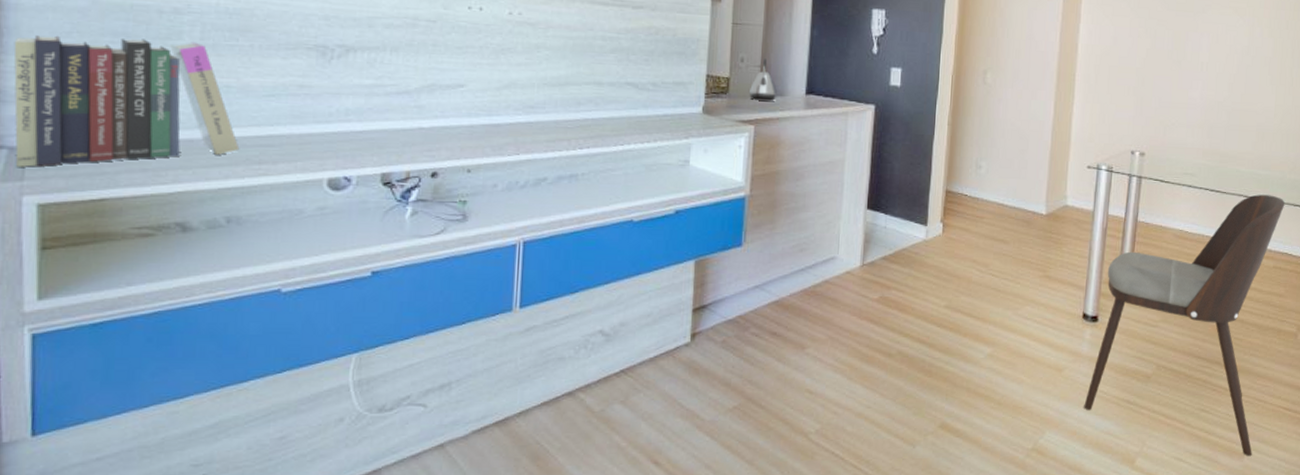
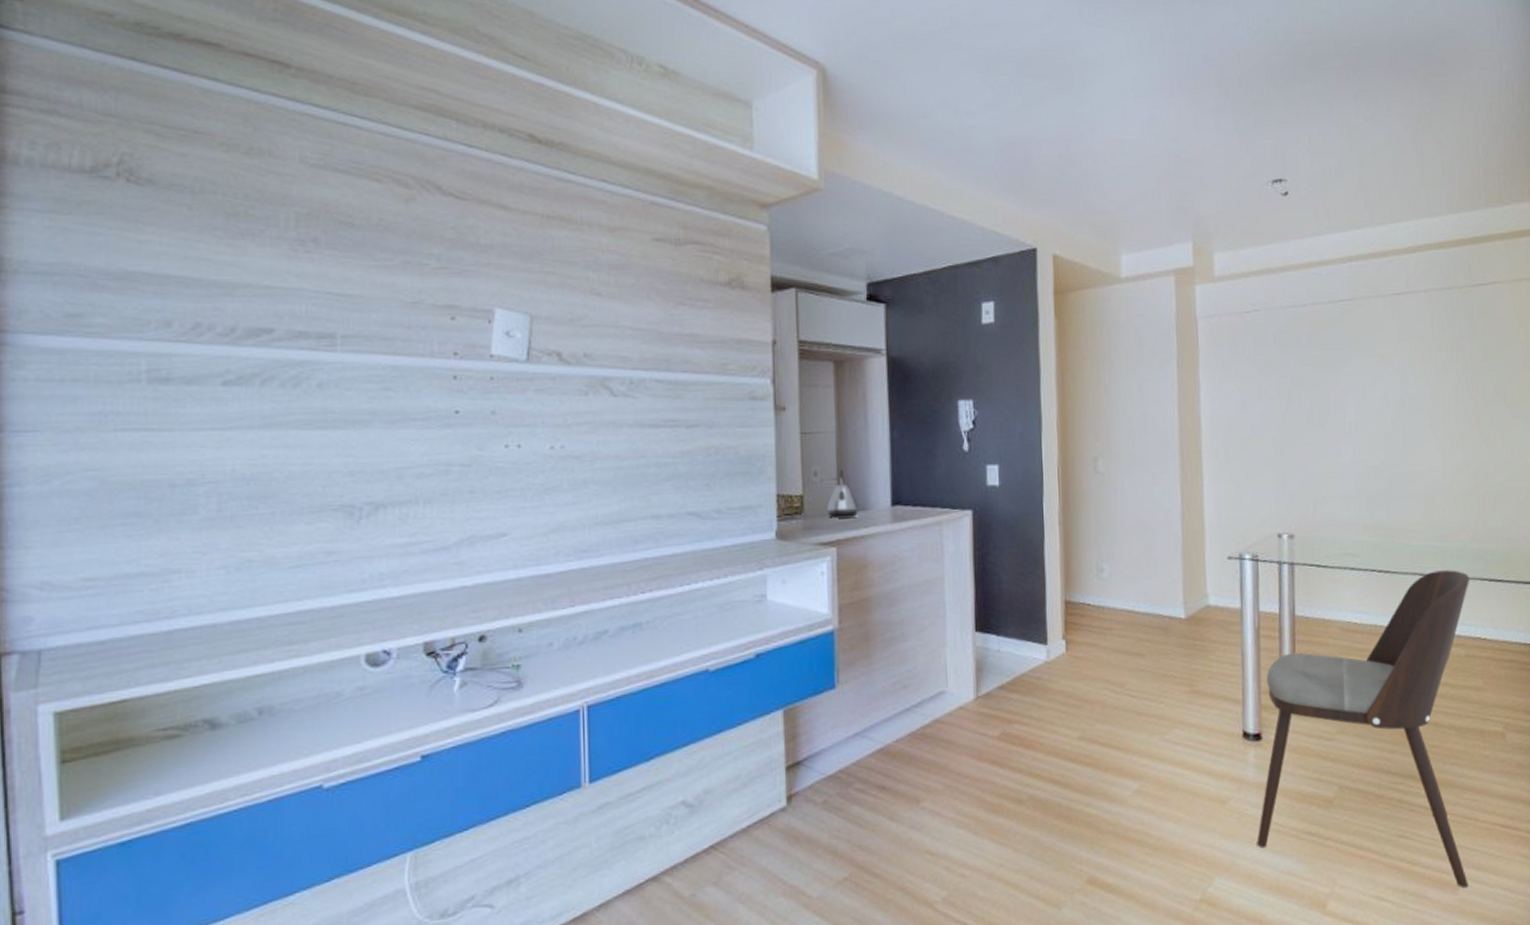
books: present [13,35,240,167] -> none [20,515,267,673]

